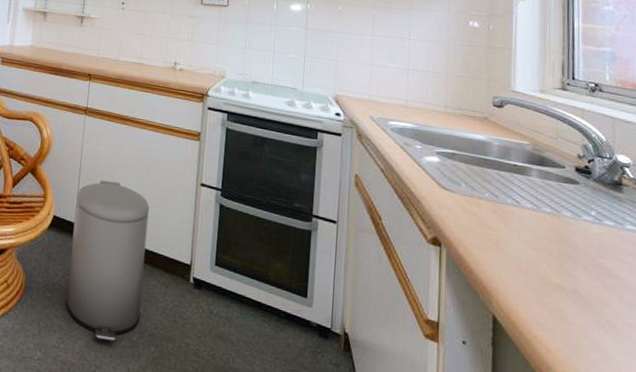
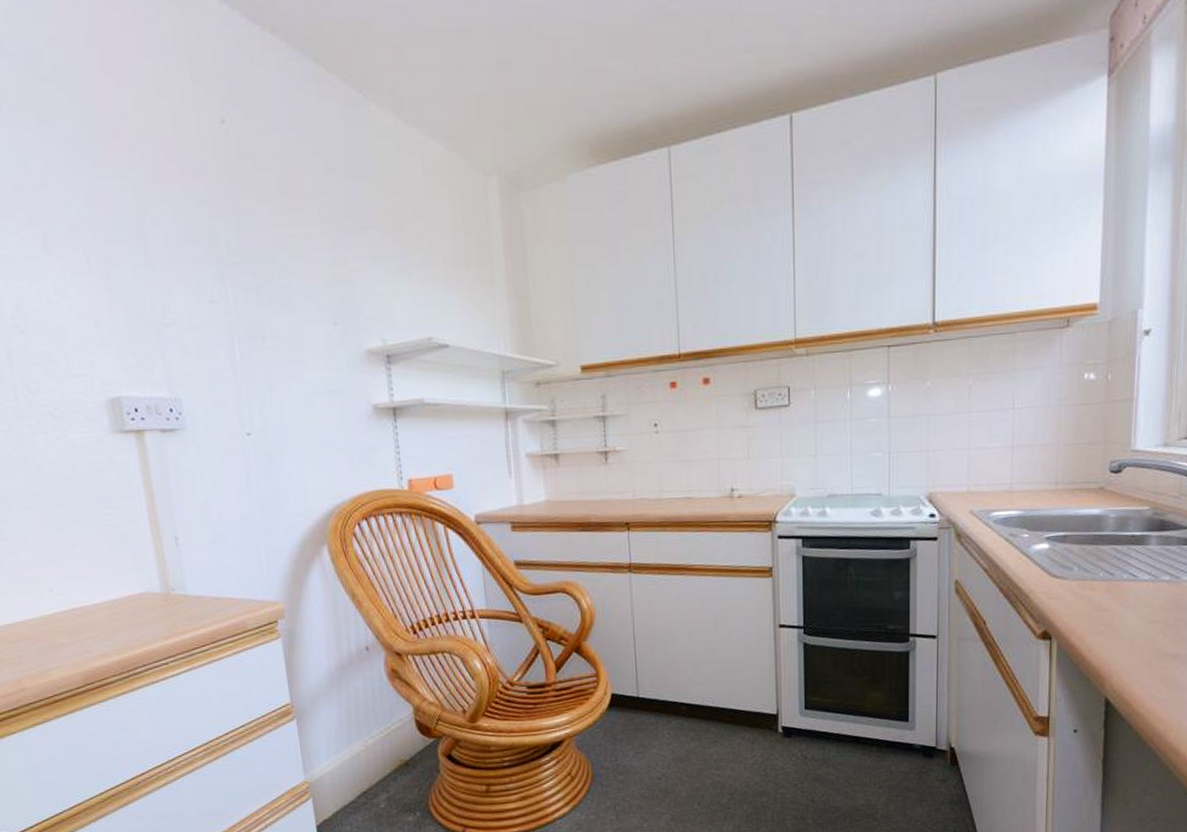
pedal bin: present [66,180,149,342] -> none [635,642,728,810]

